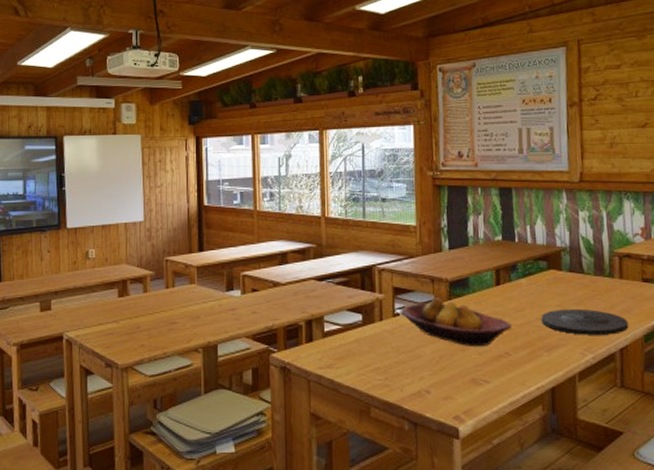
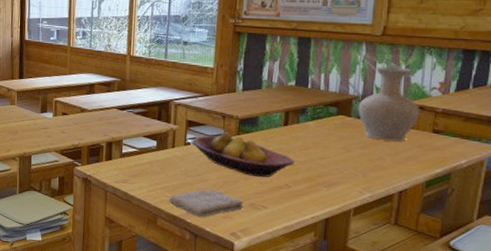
washcloth: none [382,366,465,402] -> present [169,189,244,218]
plate: present [541,308,629,335] -> none [324,151,412,178]
vase: none [567,215,627,294] -> present [358,67,419,142]

